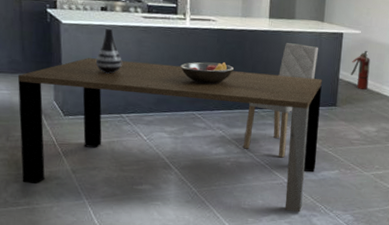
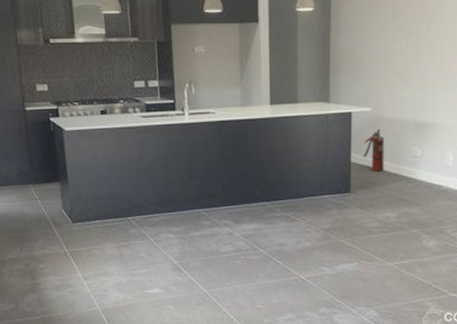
dining table: present [18,58,322,211] -> none [28,163,333,309]
vase: present [95,28,122,74] -> none [99,131,125,177]
fruit bowl: present [180,62,235,84] -> none [182,155,238,179]
dining chair: present [243,43,318,158] -> none [252,129,325,252]

